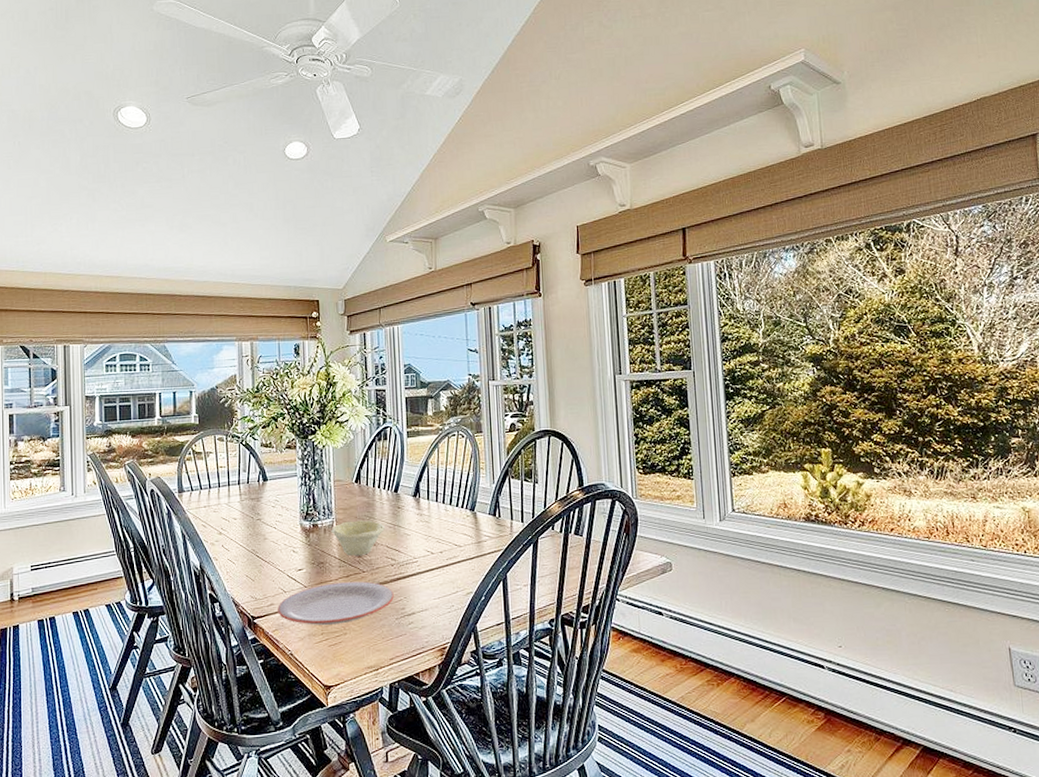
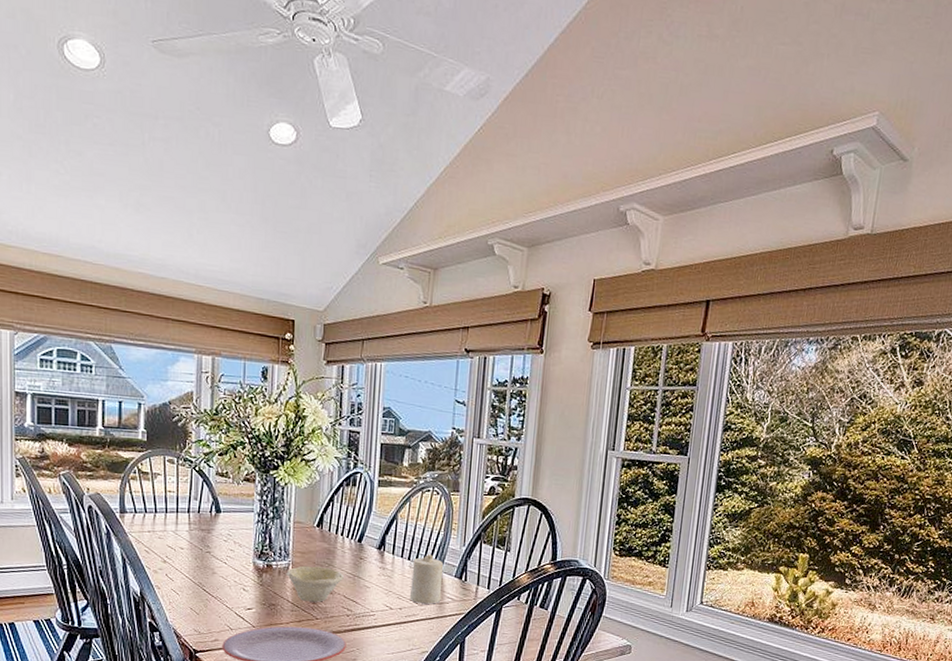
candle: none [447,496,479,545] -> present [410,554,444,604]

